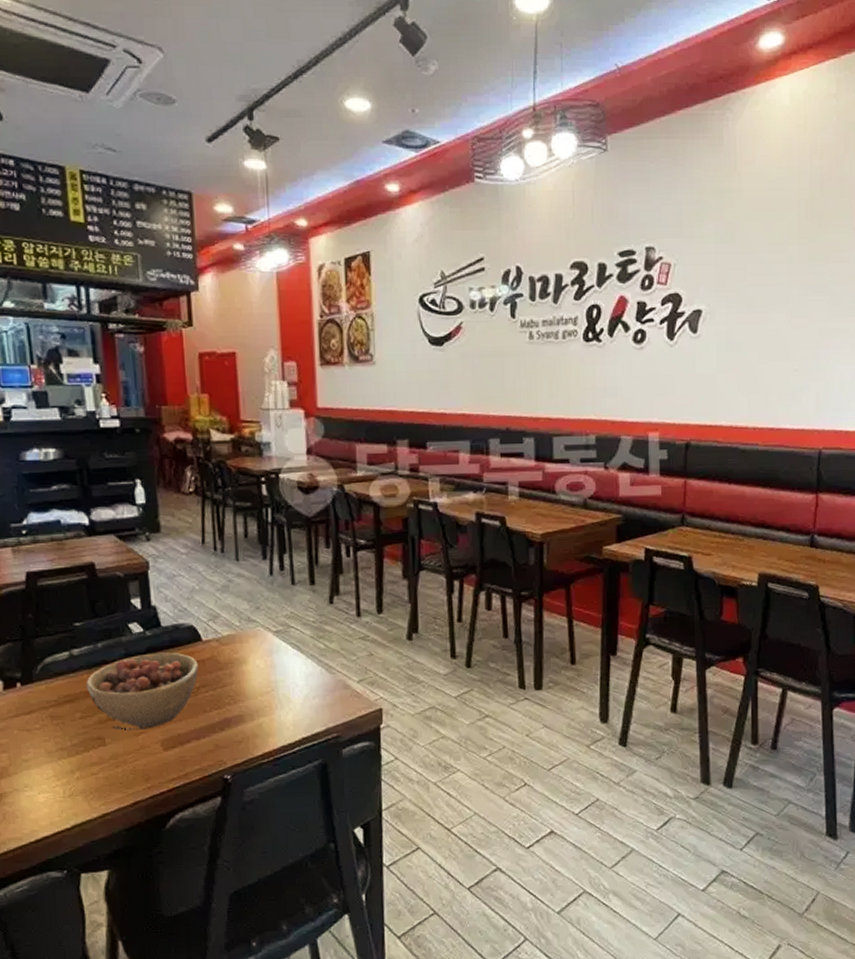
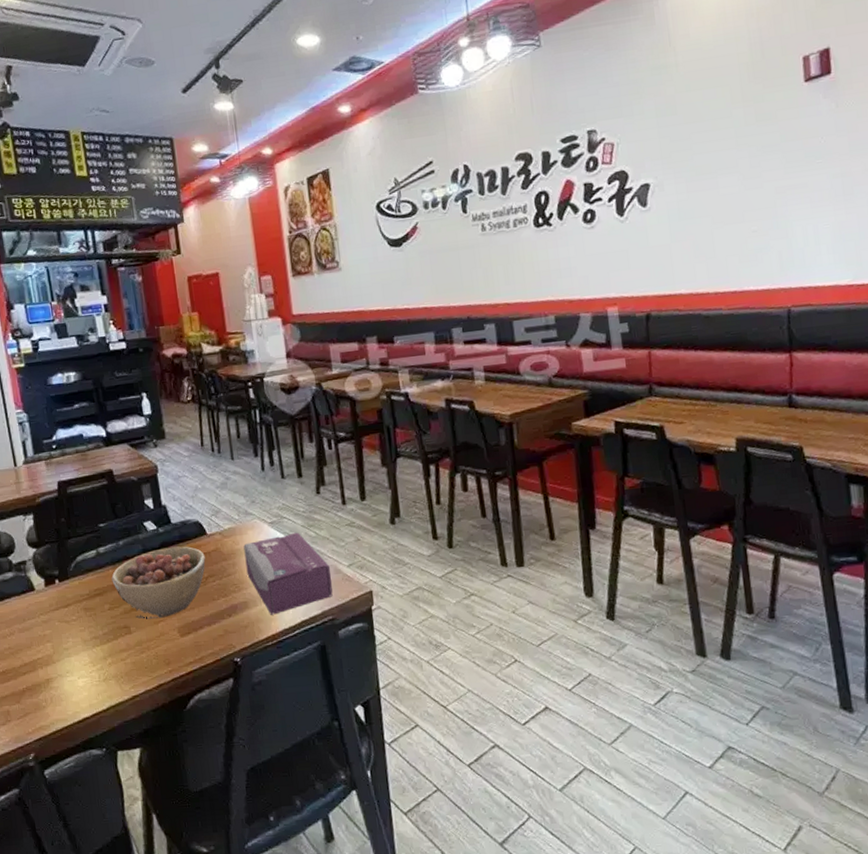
tissue box: none [243,643,340,730] -> present [243,532,333,615]

